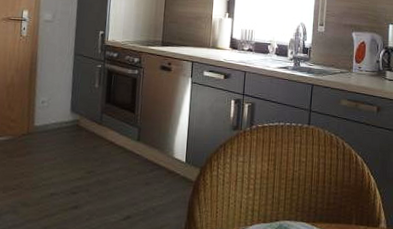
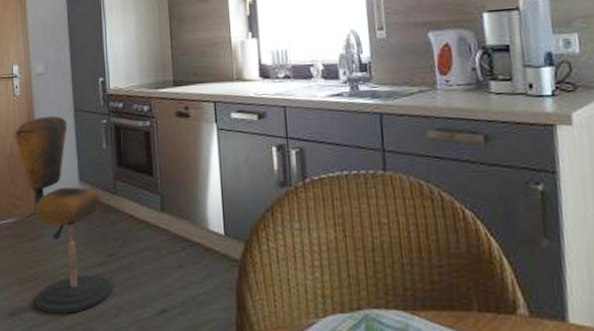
stool: none [16,56,88,217] -> present [15,115,113,313]

